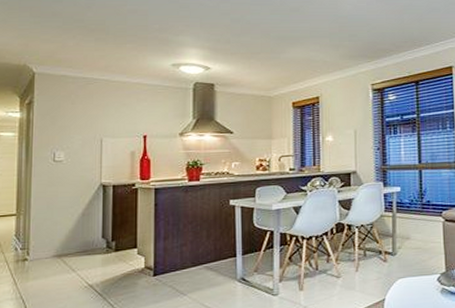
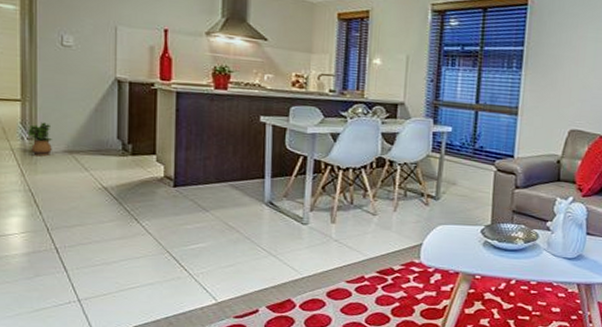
potted plant: none [20,232,43,264] -> present [26,122,52,157]

